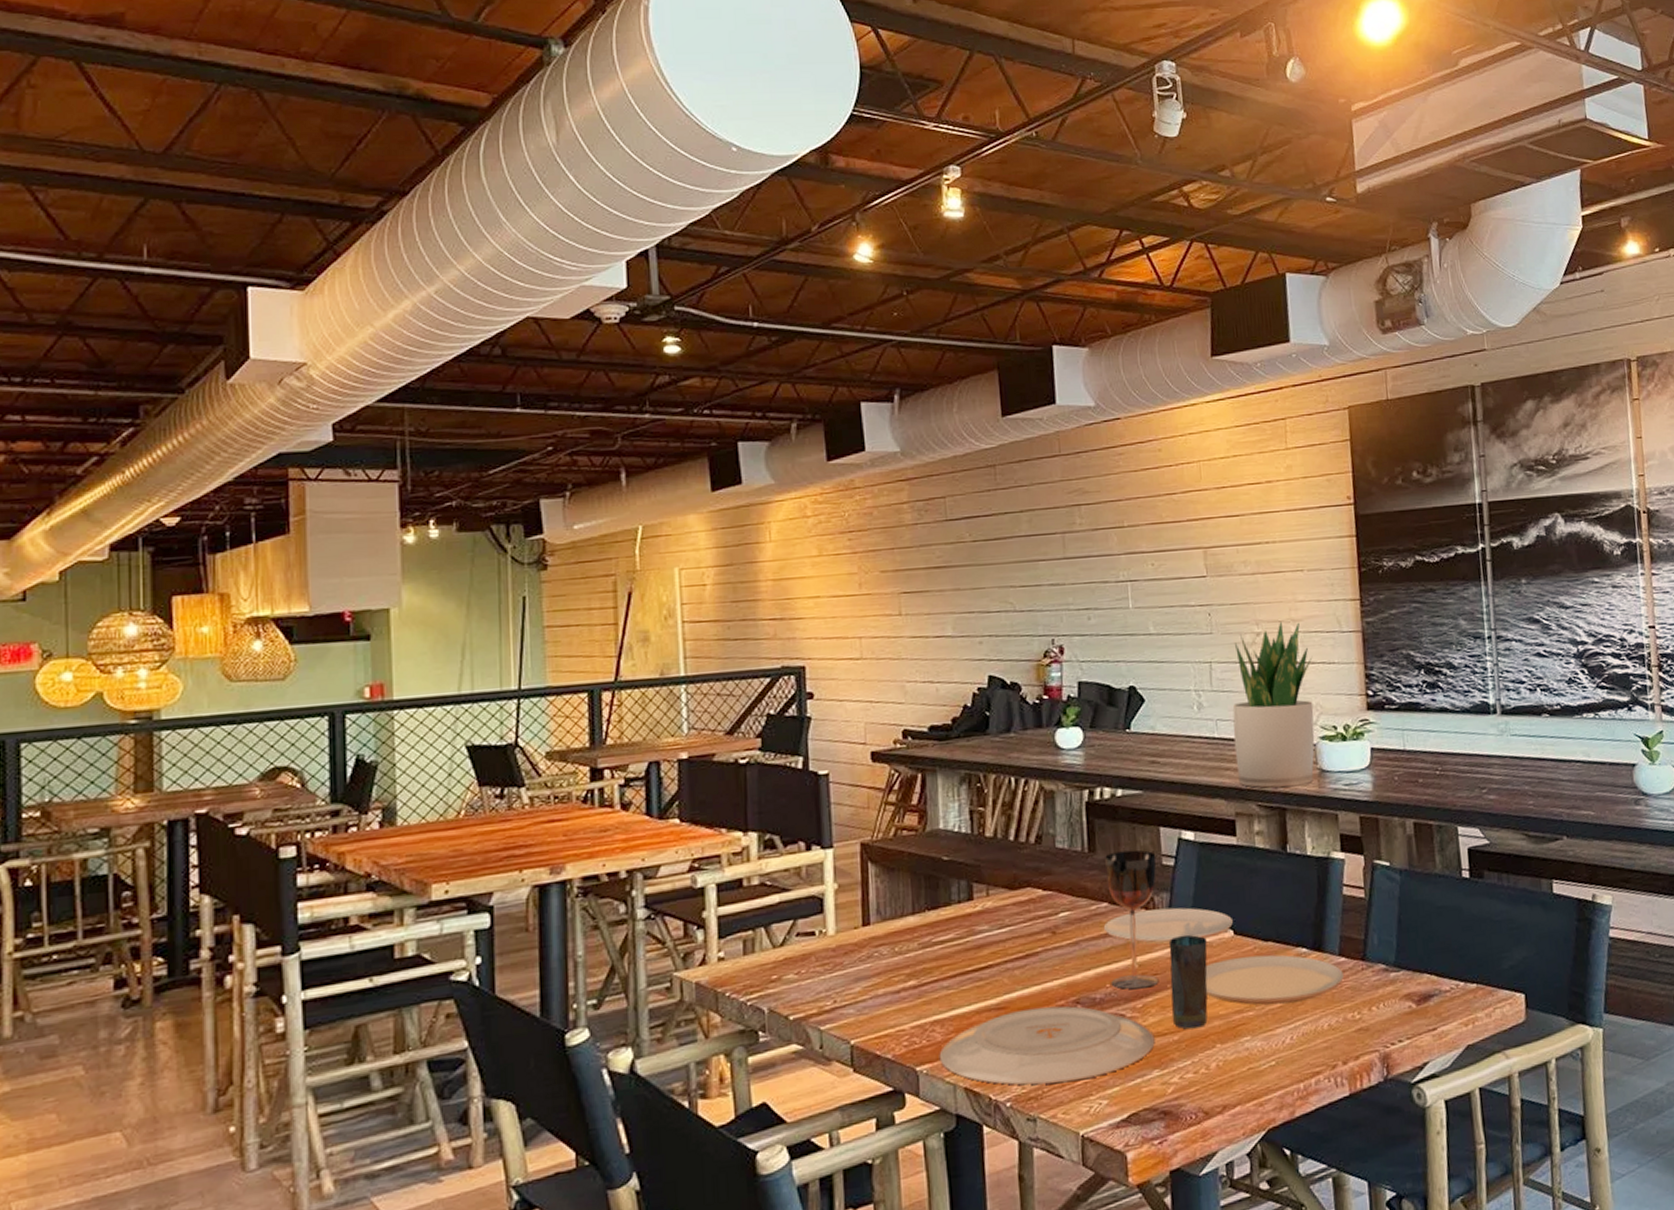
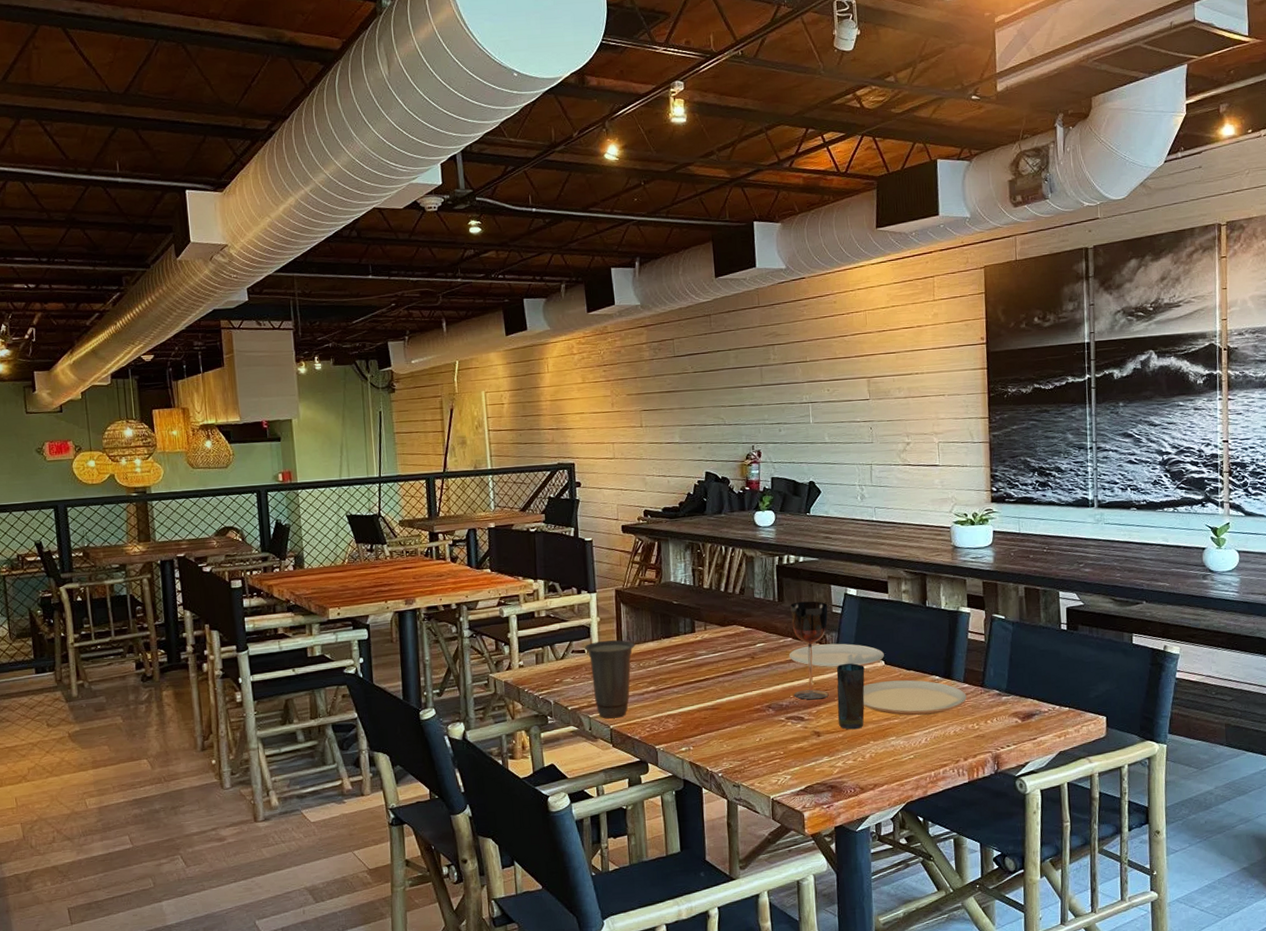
cup: none [814,914,889,1031] -> present [584,640,636,719]
plate: present [939,1006,1155,1086] -> none [671,709,825,763]
planter: present [1232,622,1315,789] -> none [887,434,950,559]

